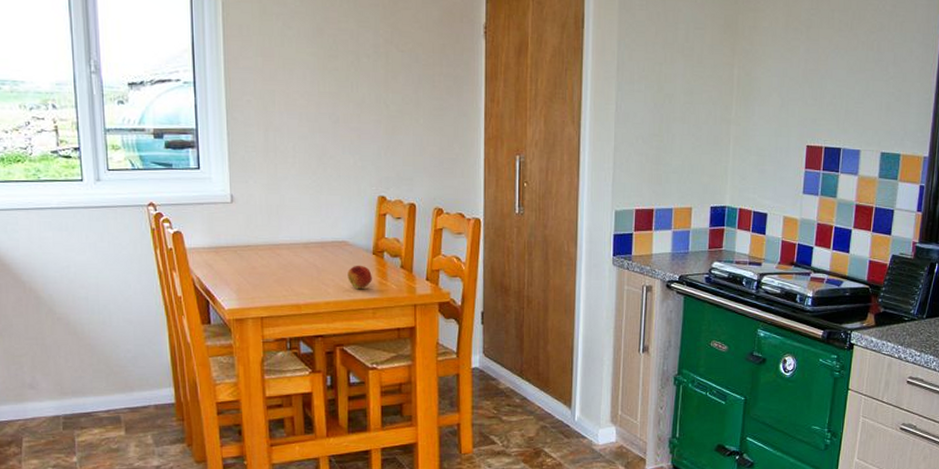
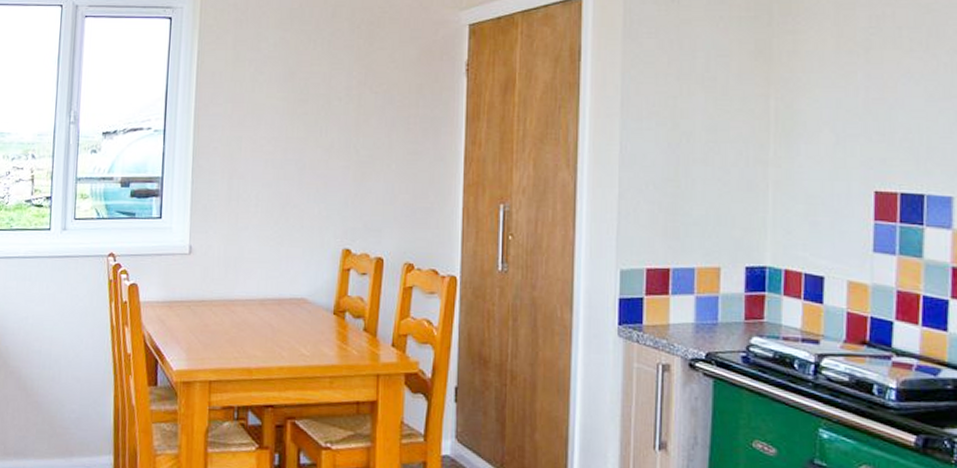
fruit: present [347,265,372,290] -> none [304,325,331,354]

